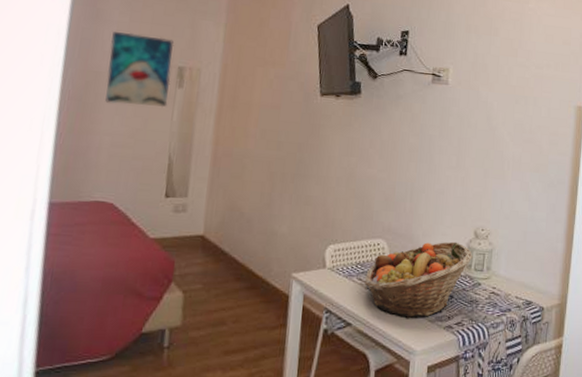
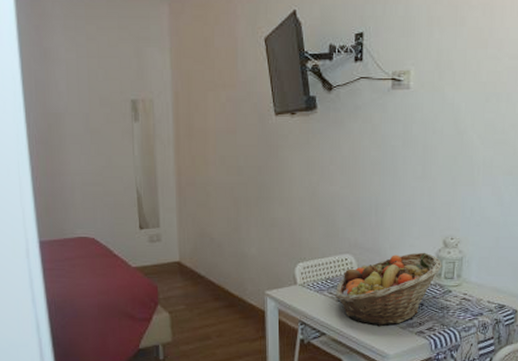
wall art: present [105,32,174,108] -> none [63,69,127,143]

